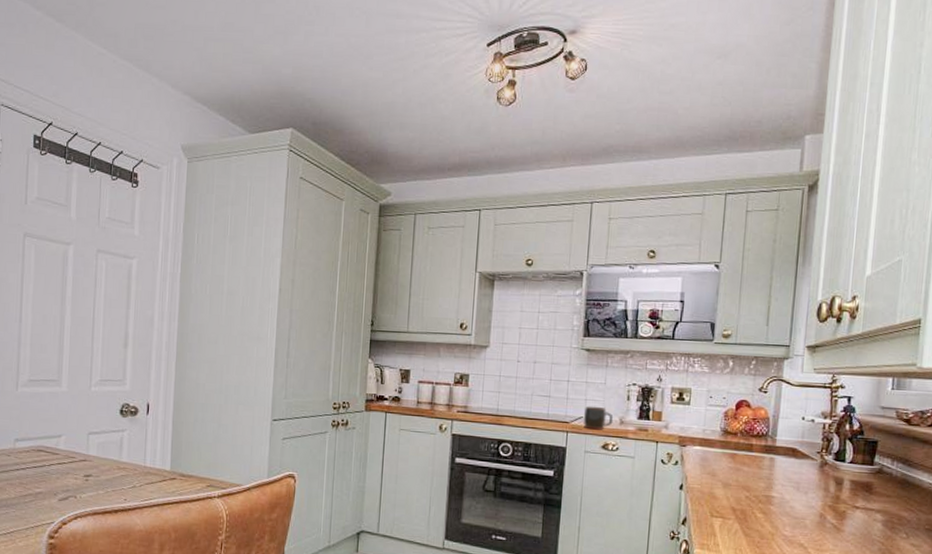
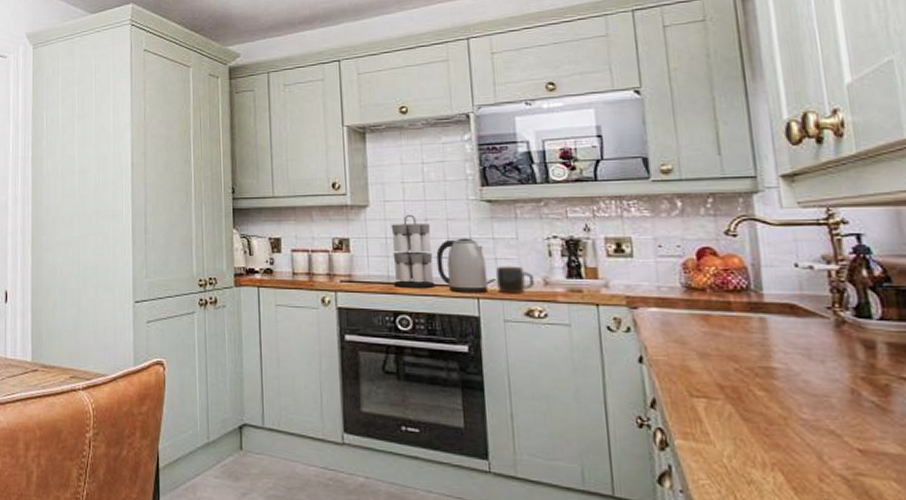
spice rack: none [502,356,538,422] -> present [391,214,435,289]
kettle: none [538,380,578,428] -> present [436,238,488,294]

